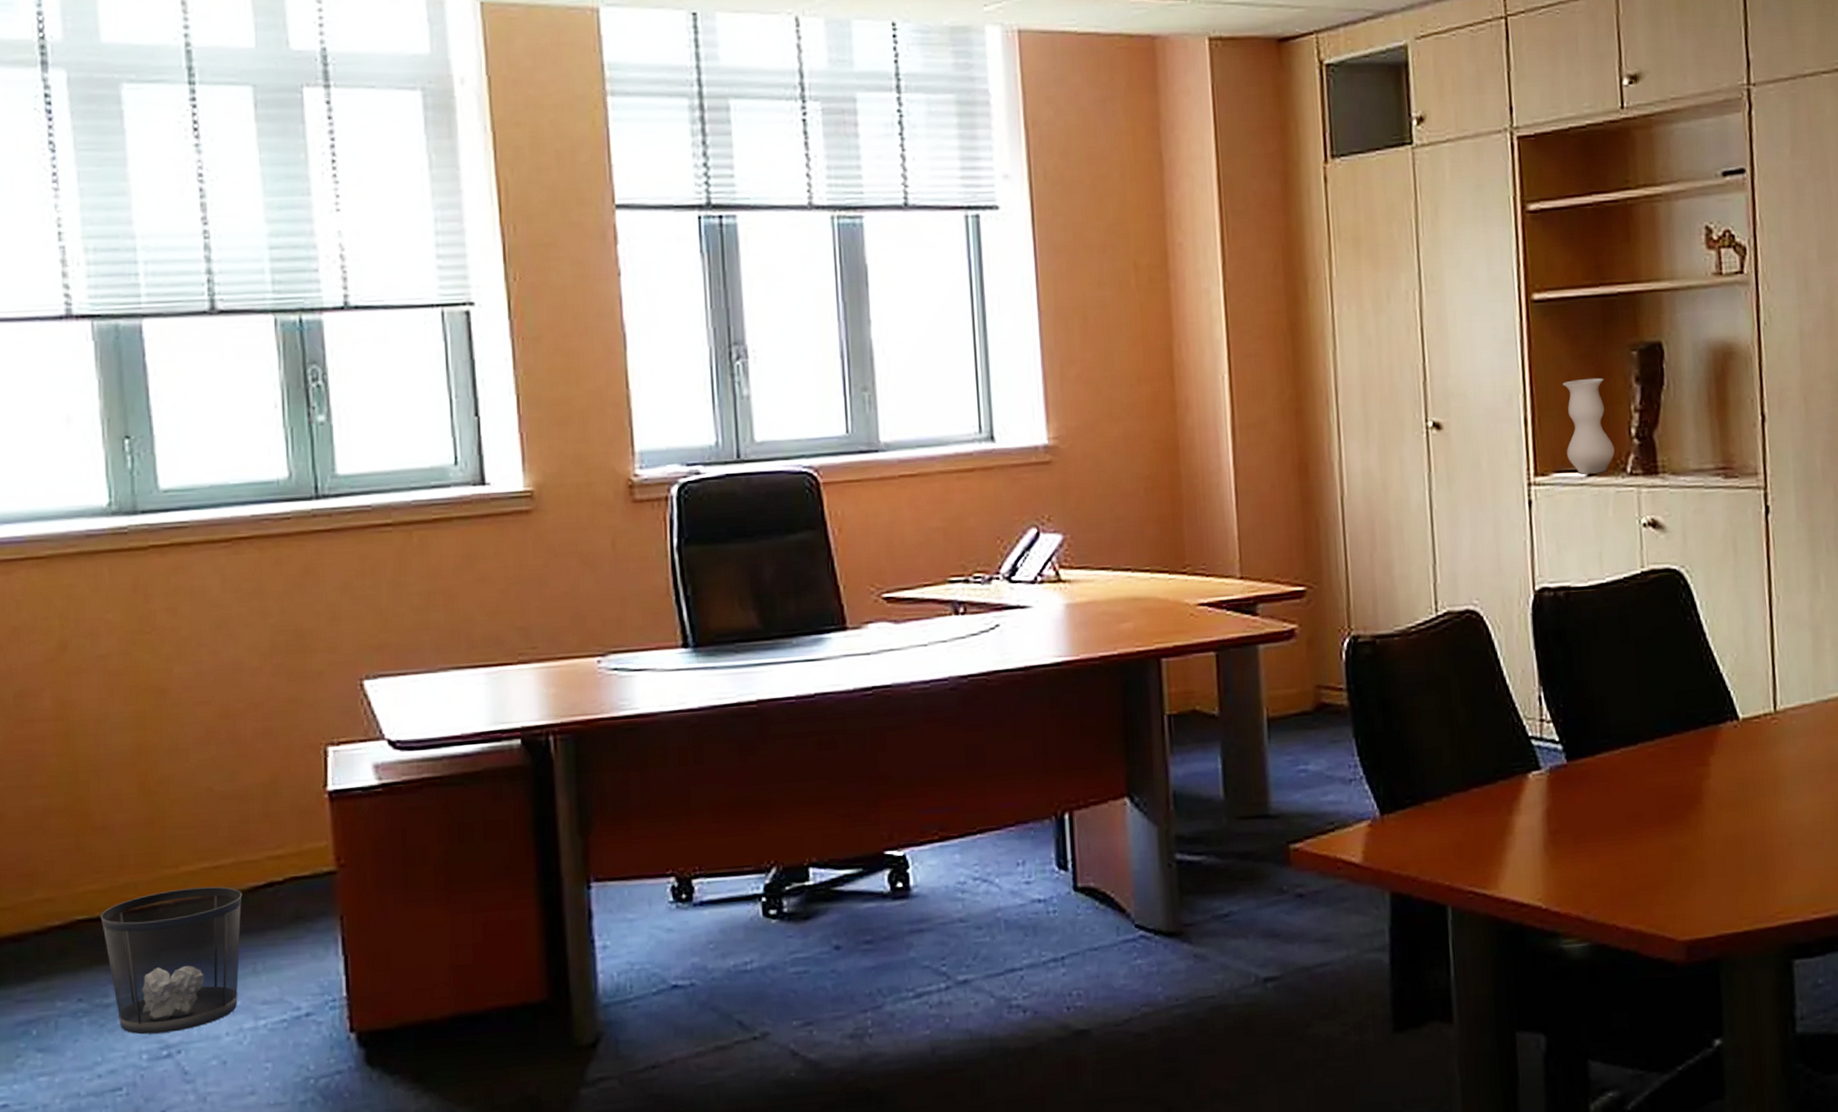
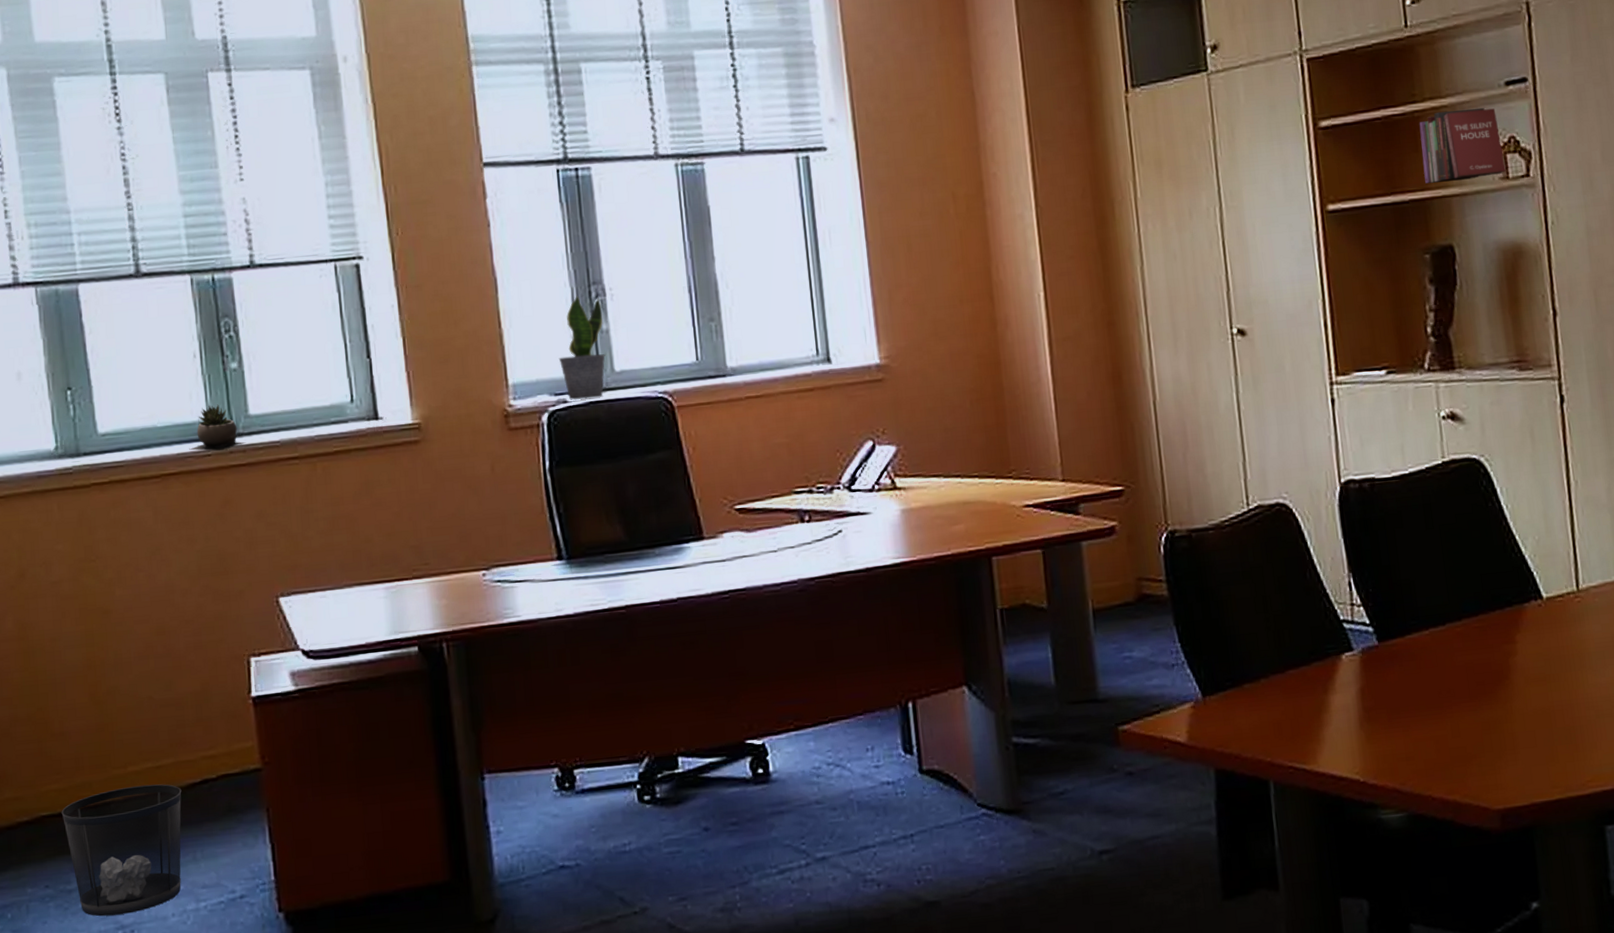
succulent plant: none [264,461,332,514] -> present [188,404,246,452]
potted plant: none [692,356,745,472] -> present [558,296,605,401]
vase: present [1563,378,1615,474] -> none [1359,281,1412,372]
books: none [1631,198,1719,277] -> present [1419,107,1506,185]

